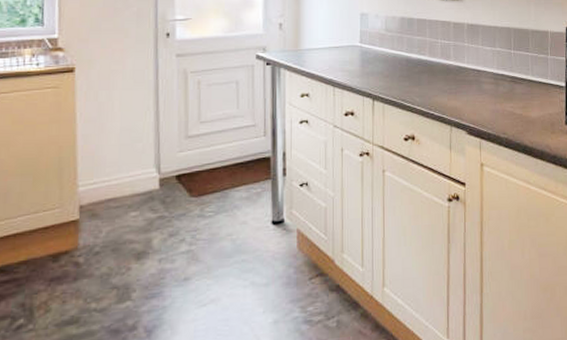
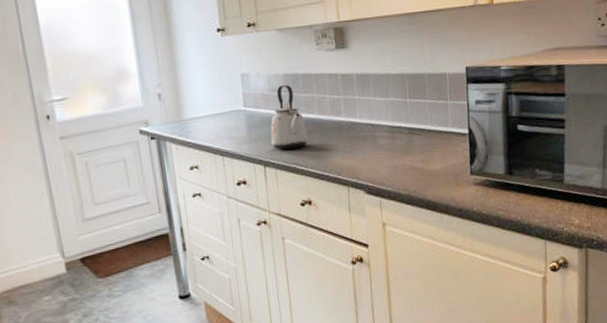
kettle: none [382,26,417,86] -> present [270,84,308,150]

